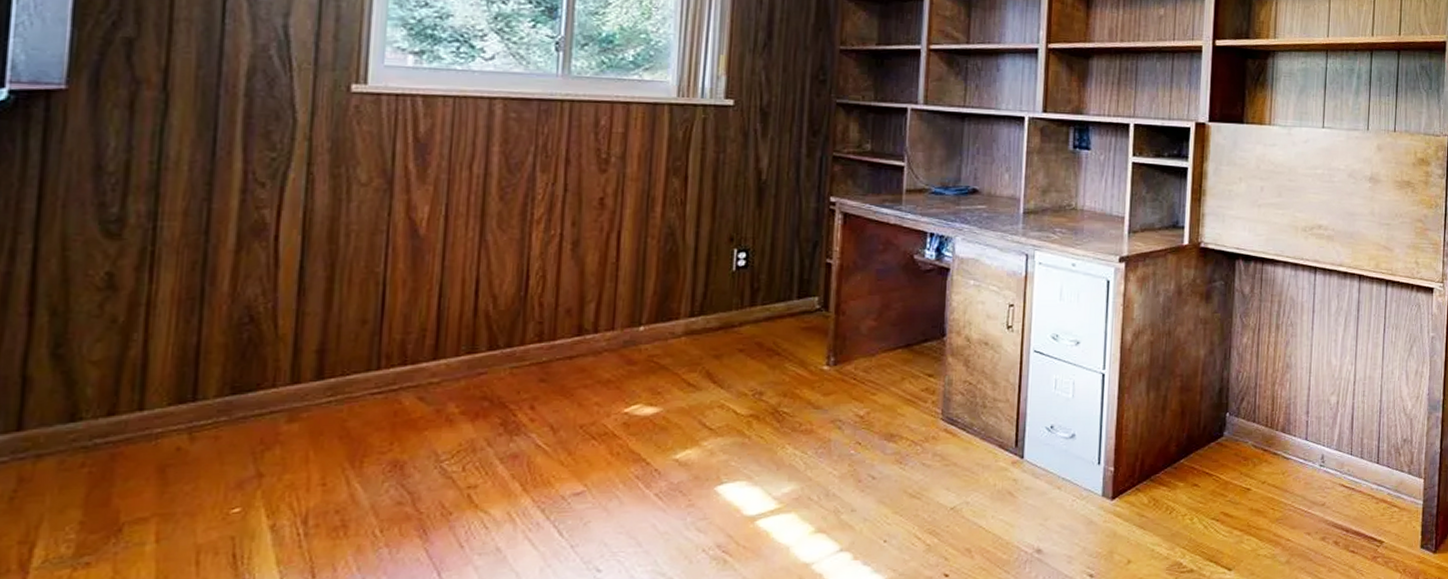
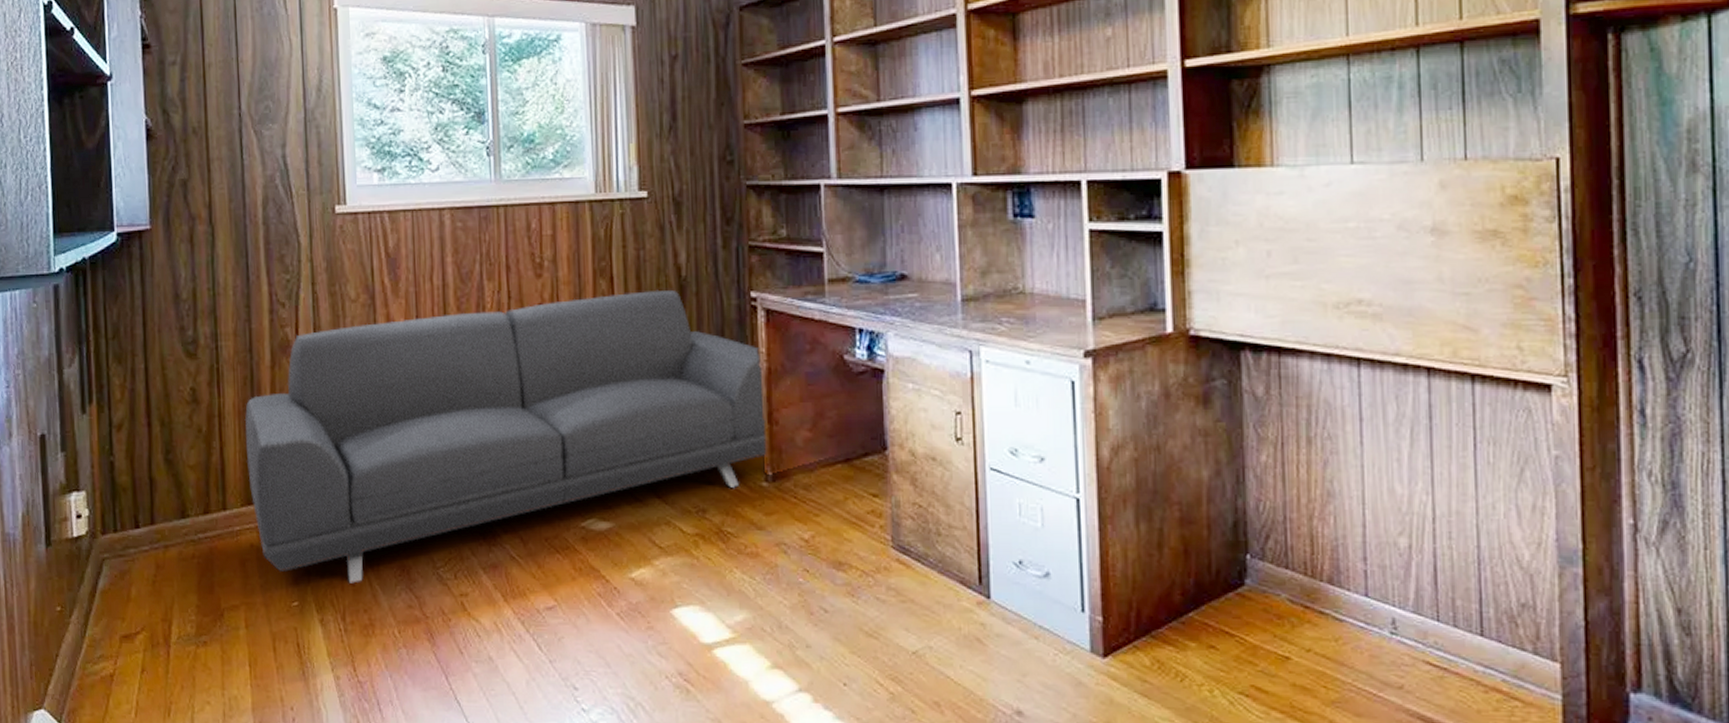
sofa: none [183,190,835,484] -> present [244,289,767,583]

